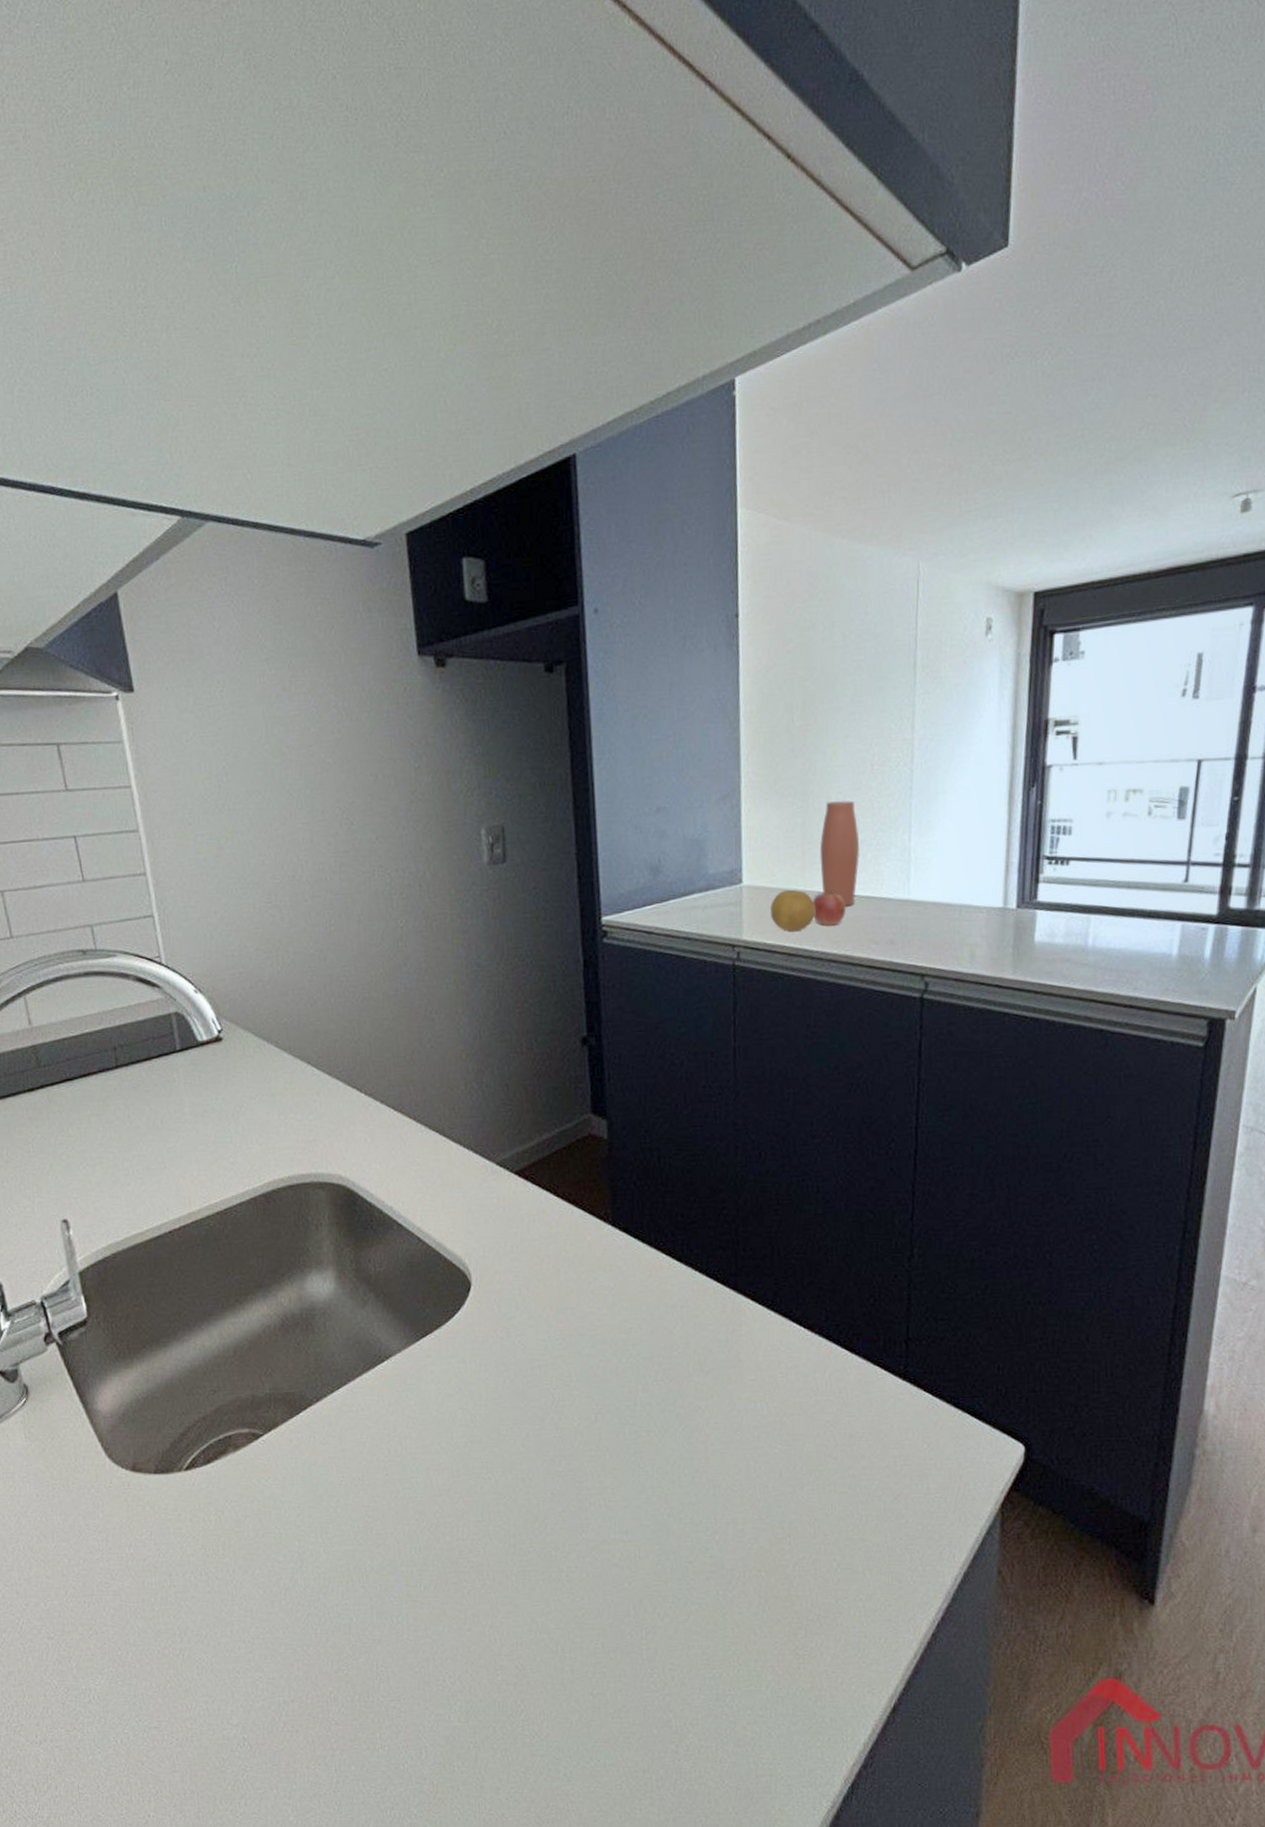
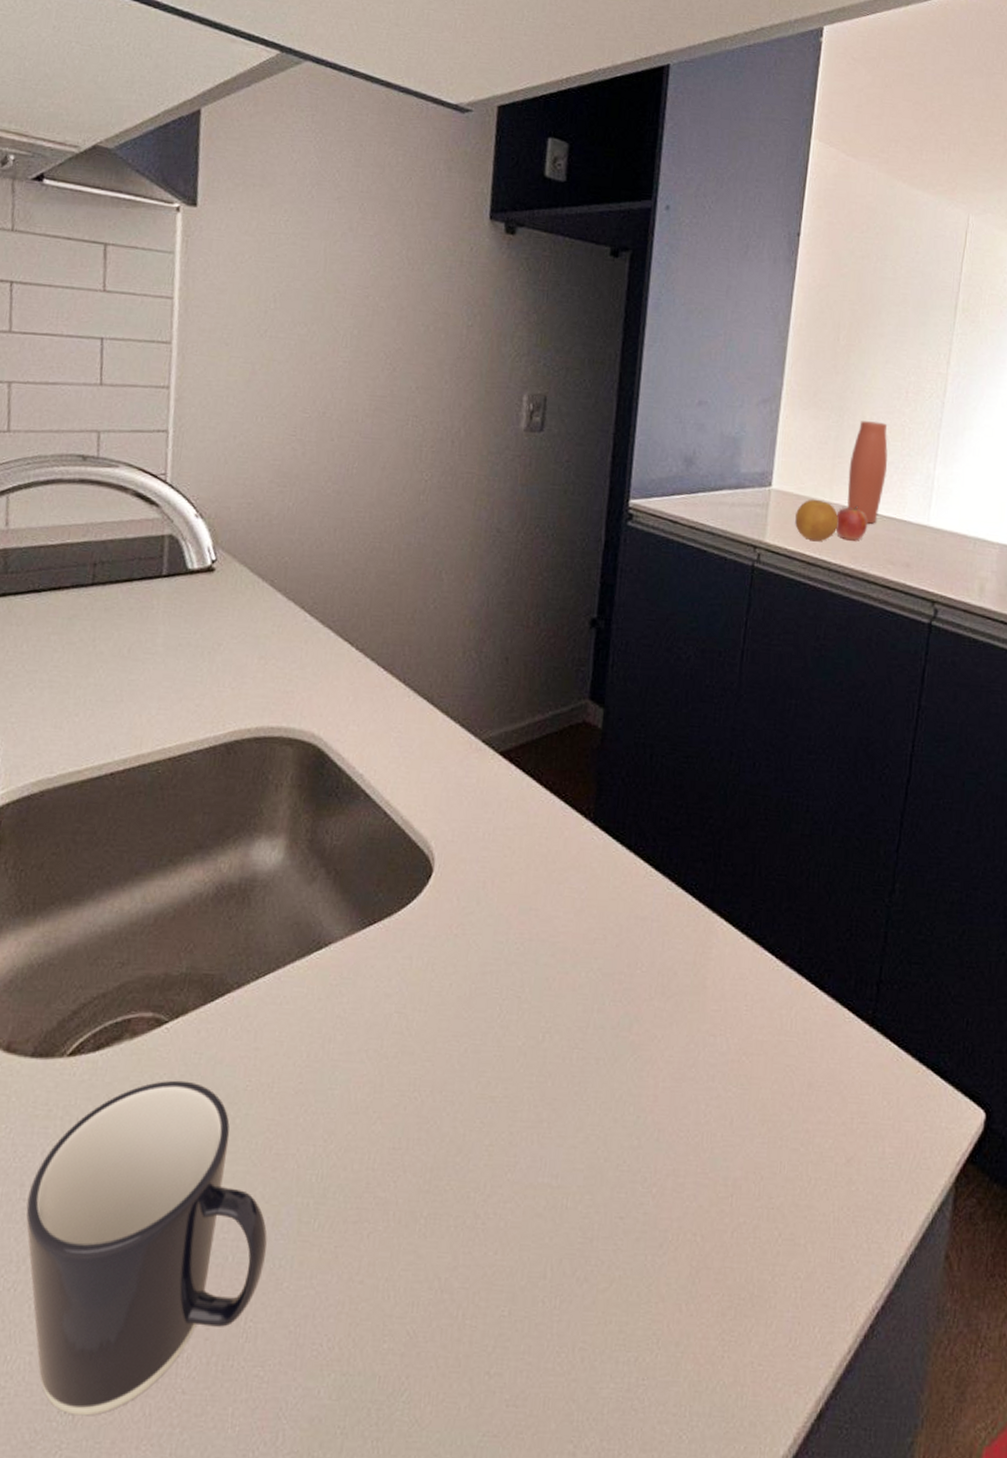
mug: none [177,1481,384,1746] -> present [26,1080,267,1416]

